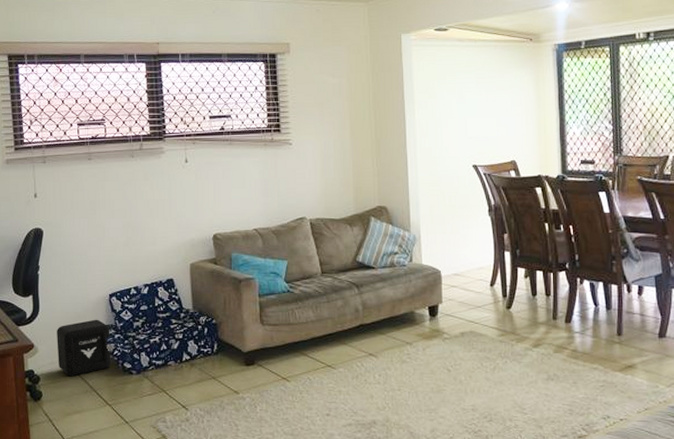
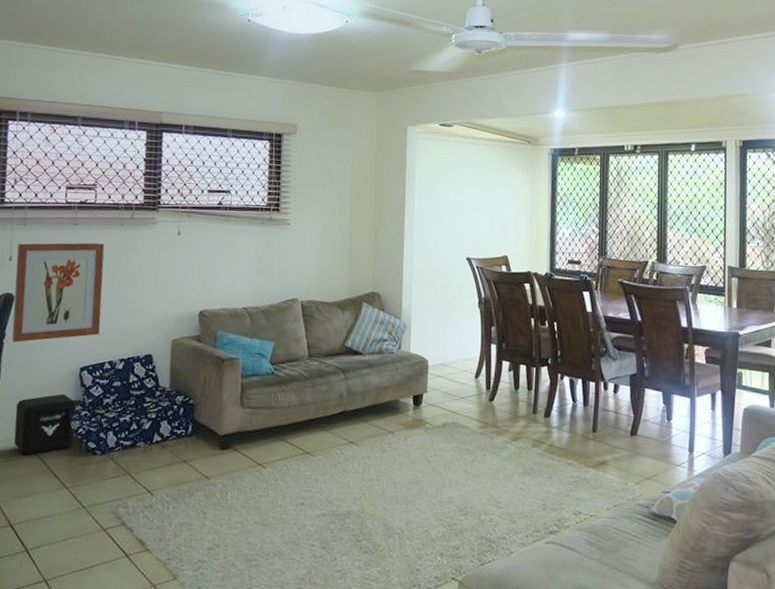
wall art: none [40,174,123,273] -> present [12,242,105,342]

